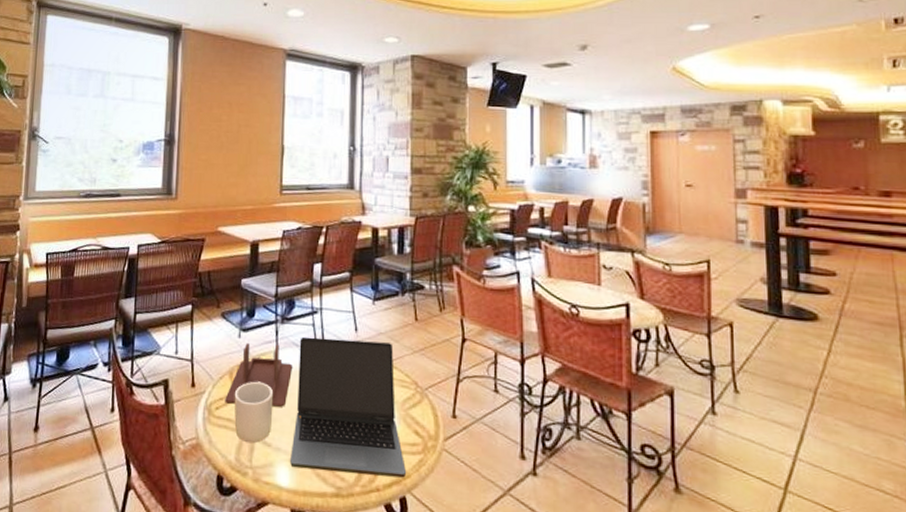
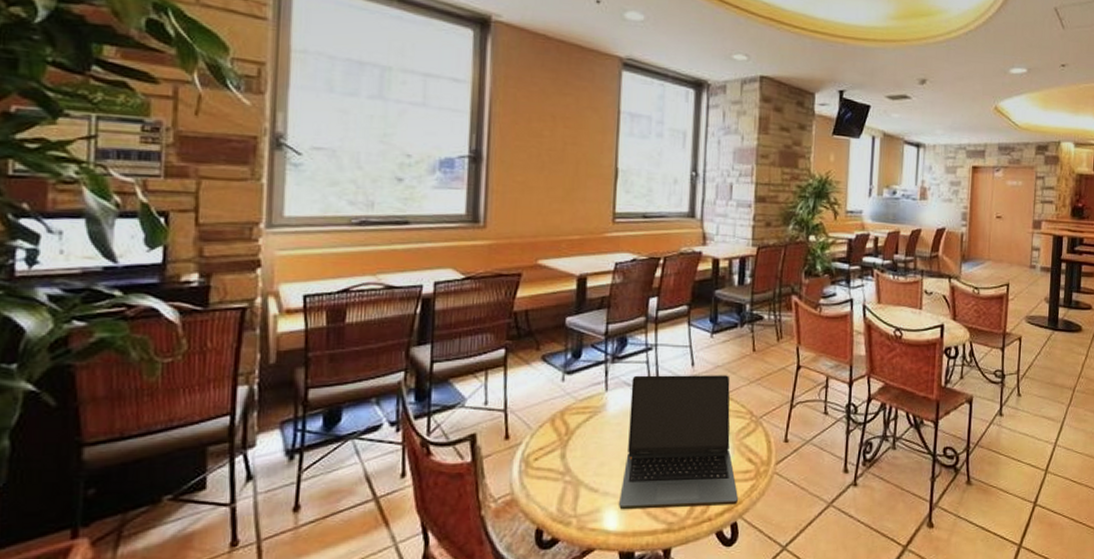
napkin holder: present [225,343,292,407] -> none [545,385,623,453]
mug: present [234,381,274,444] -> none [556,426,602,492]

